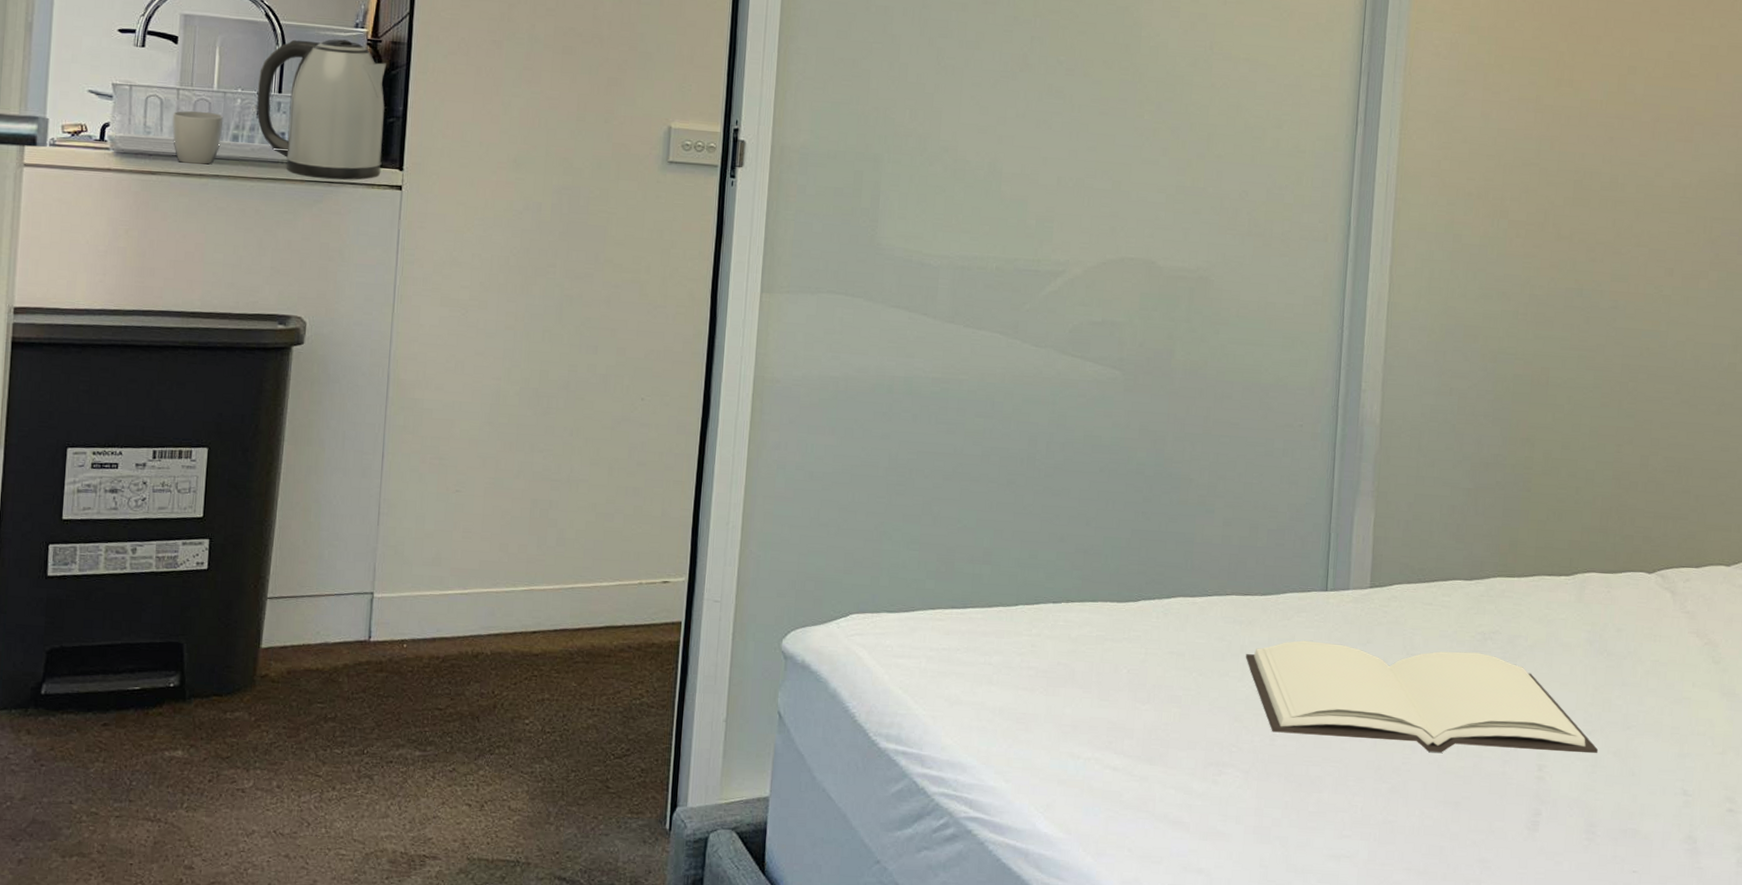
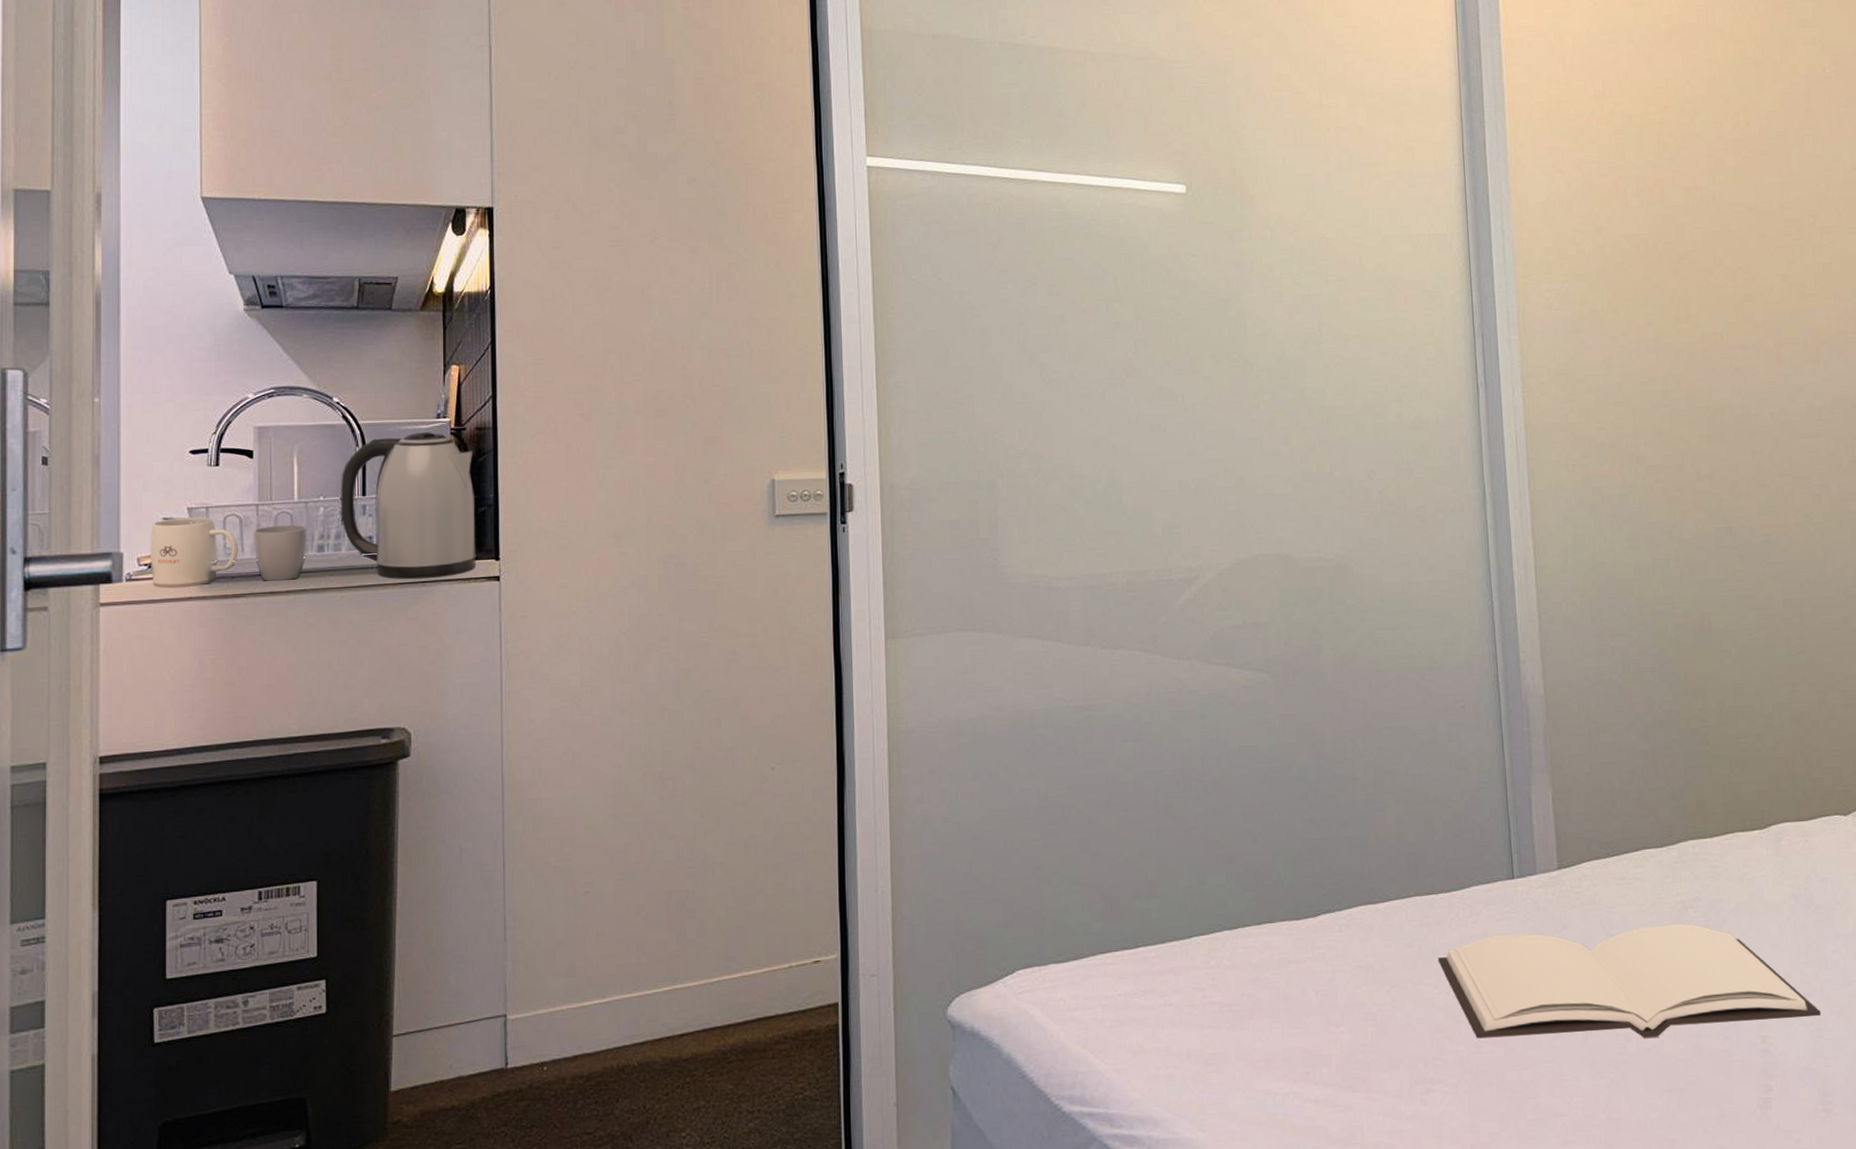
mug: none [73,91,158,160] -> present [149,517,239,589]

